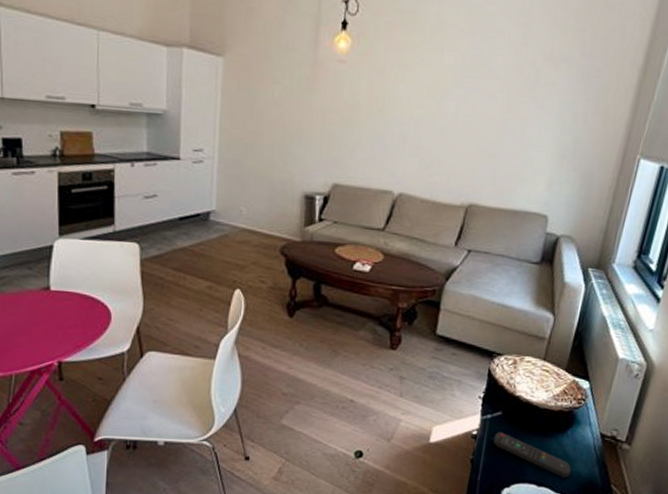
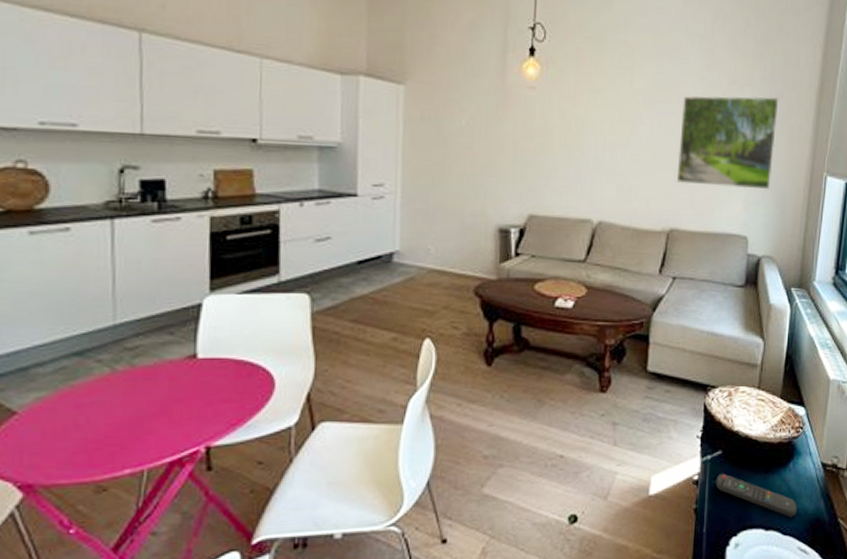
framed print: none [479,71,597,170] -> present [676,95,779,190]

